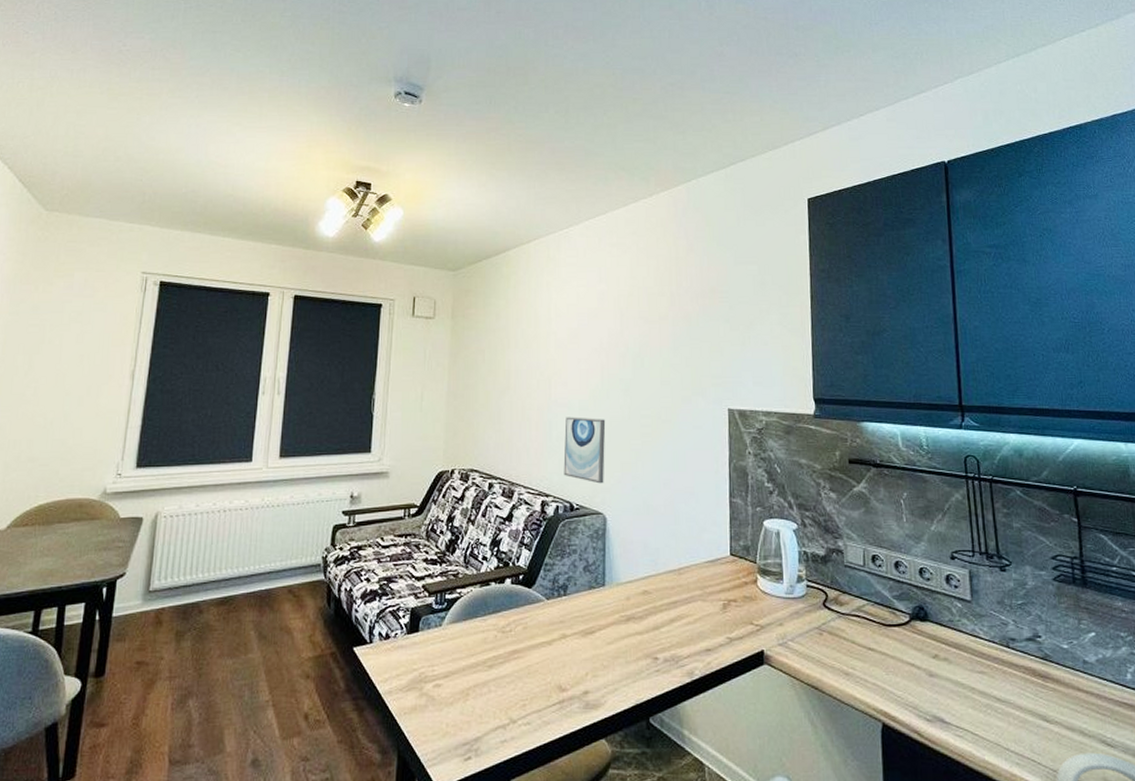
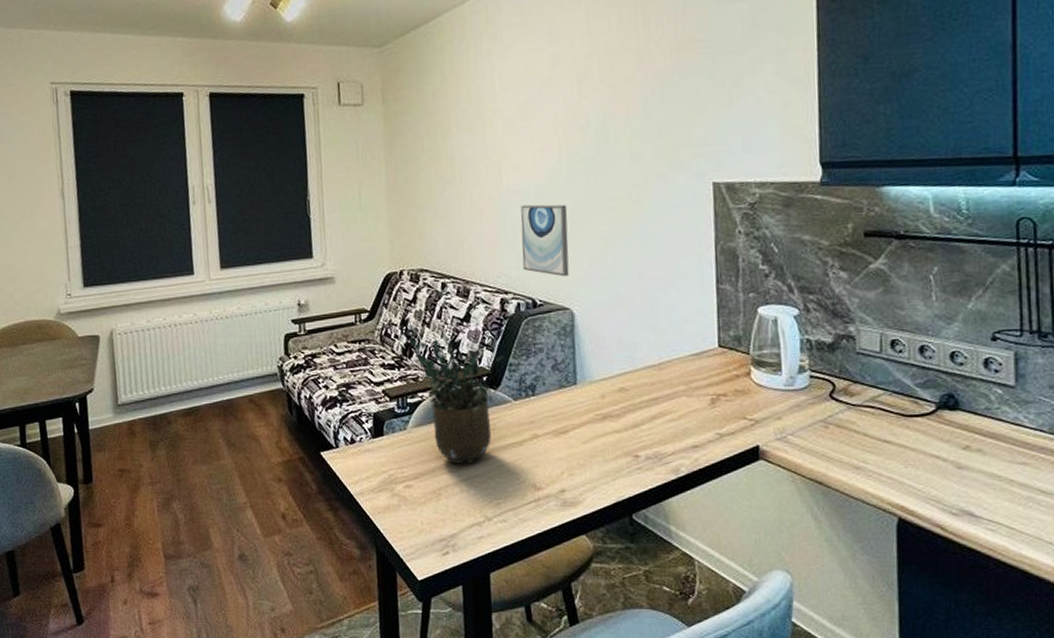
potted plant: none [454,521,541,663] -> present [408,324,504,464]

